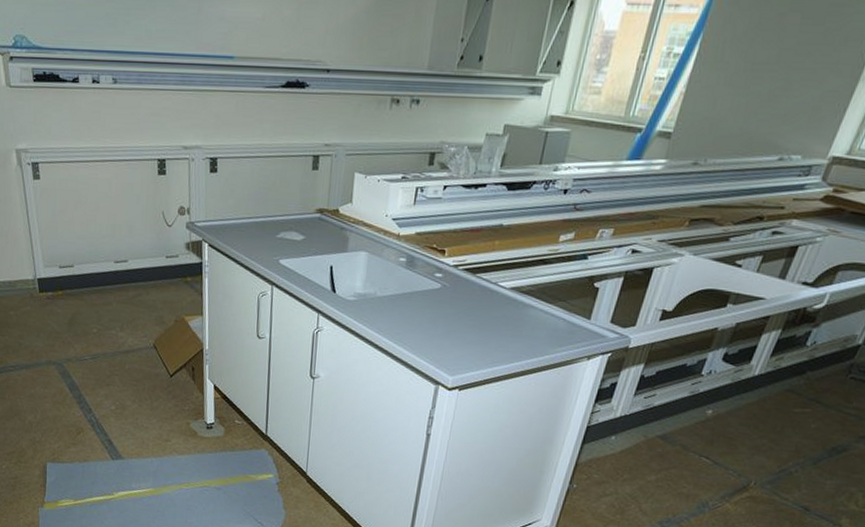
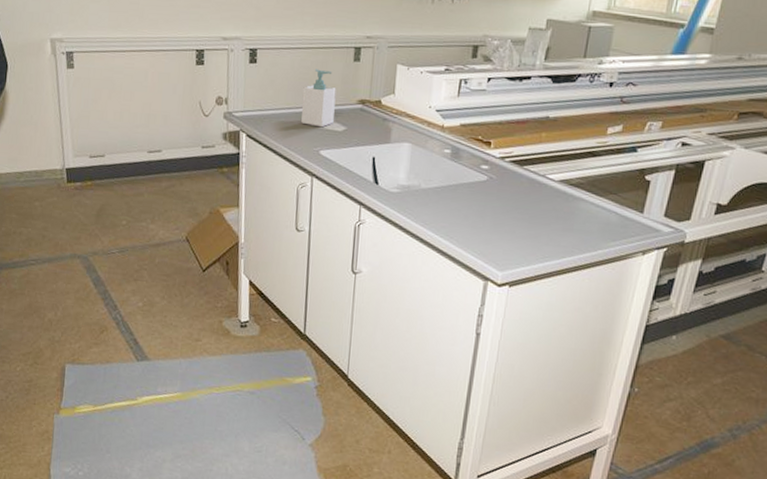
soap bottle: none [261,178,295,237] -> present [301,69,336,128]

